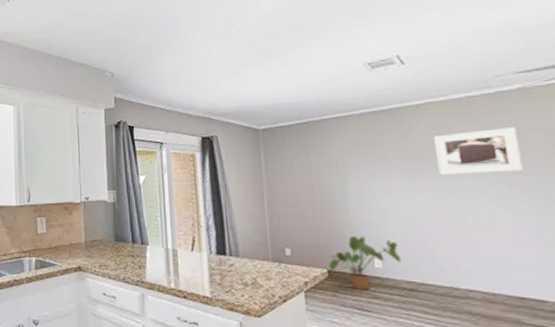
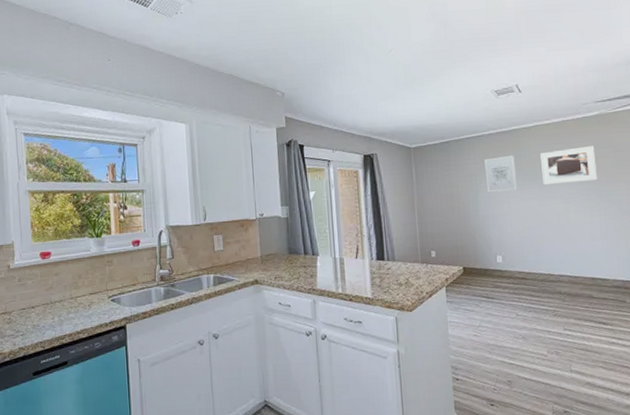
house plant: present [329,236,402,290] -> none [464,237,516,282]
wall art: none [355,138,403,183] -> present [484,155,518,193]

